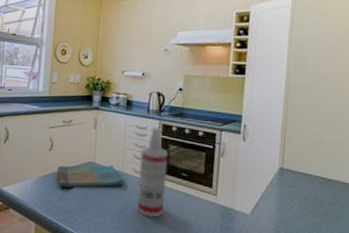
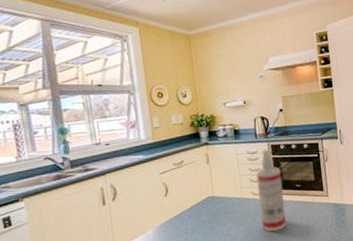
dish towel: present [57,165,124,188] -> none [177,194,246,230]

